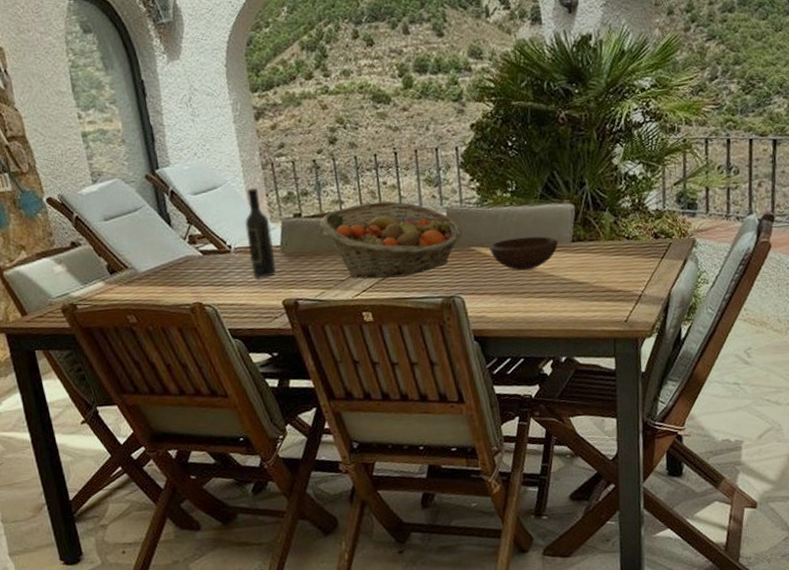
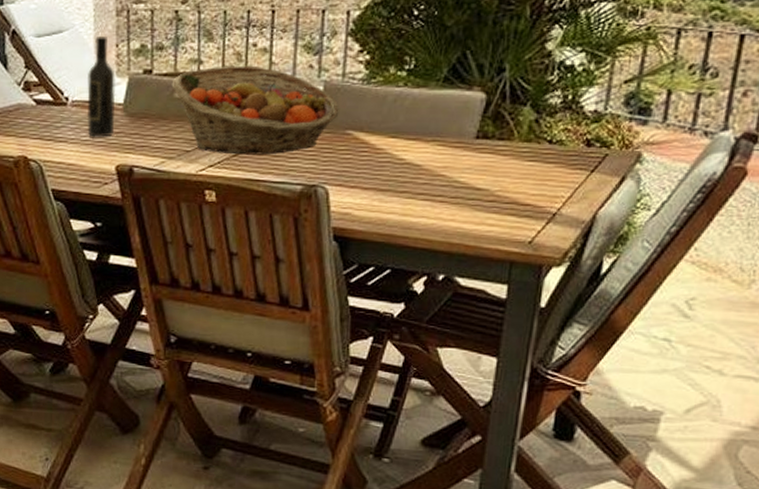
bowl: present [489,236,559,271] -> none [370,126,459,166]

